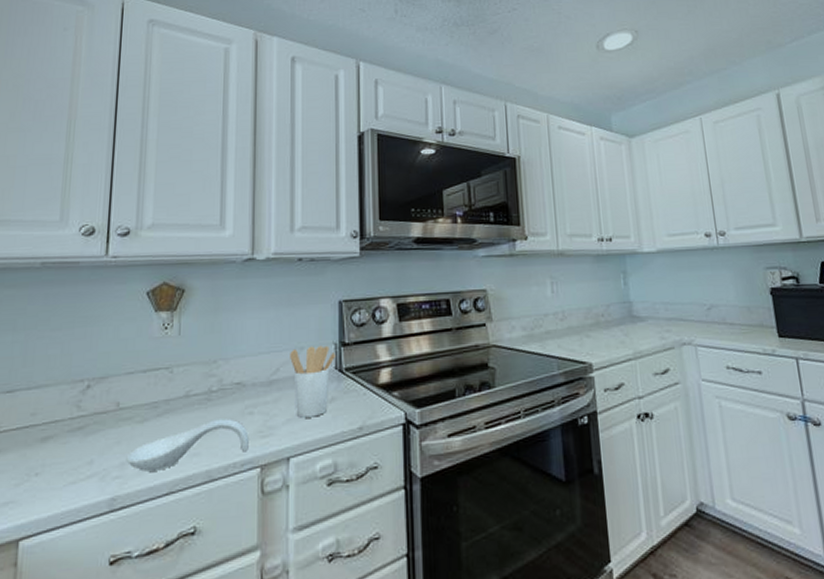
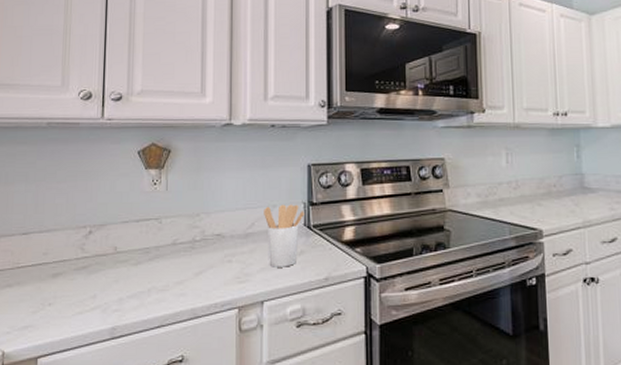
spoon rest: present [126,419,249,472] -> none [123,265,228,307]

